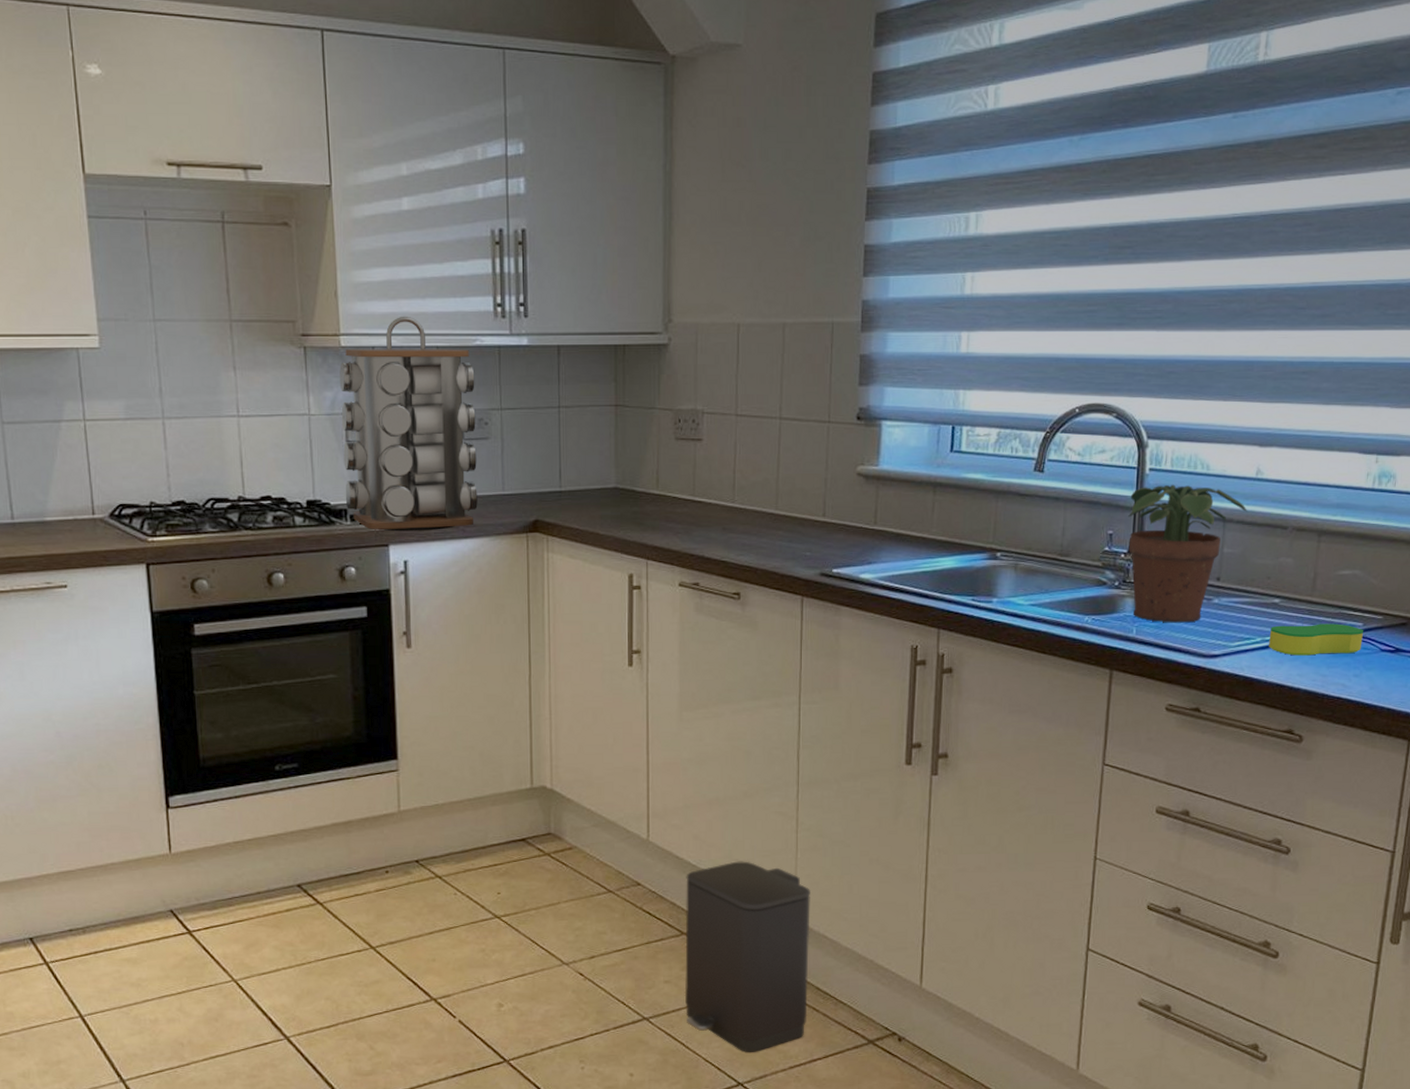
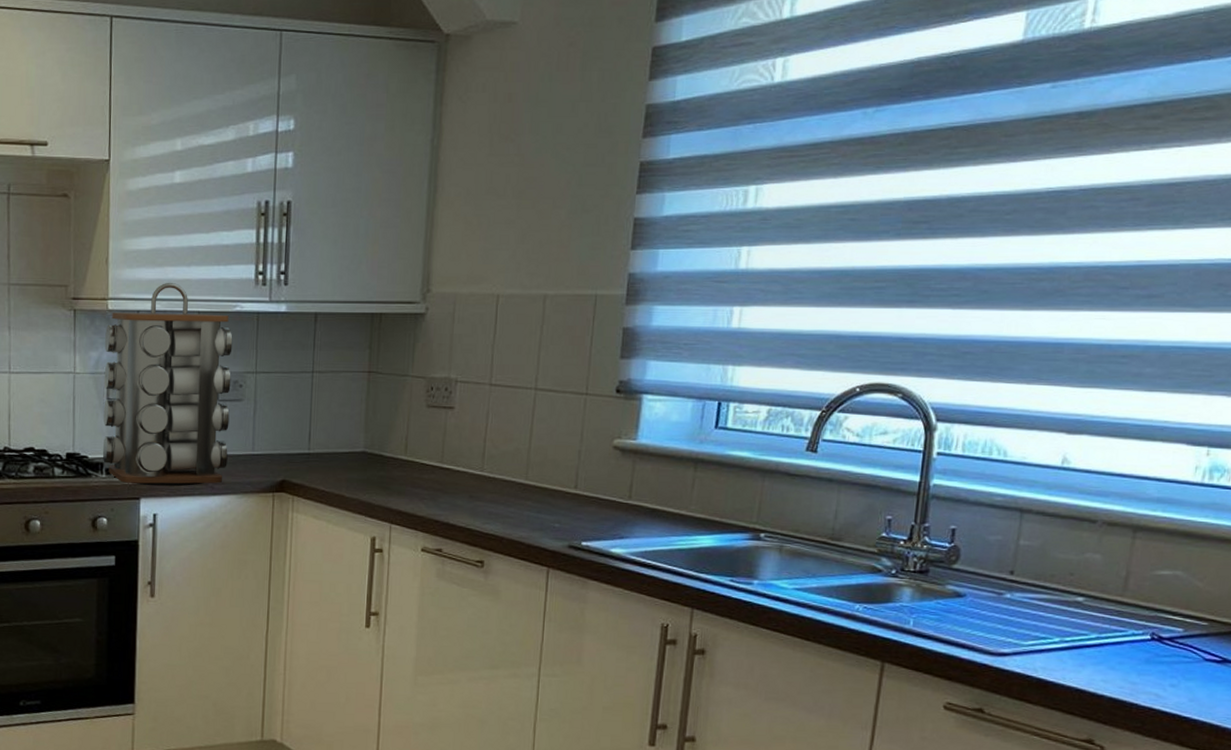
potted plant: present [1128,484,1247,623] -> none [909,470,1050,617]
sponge: present [1269,623,1364,656] -> none [1068,626,1185,662]

